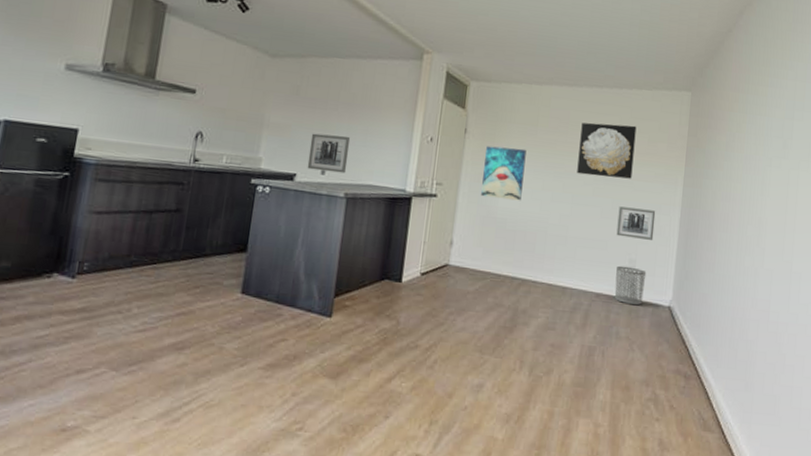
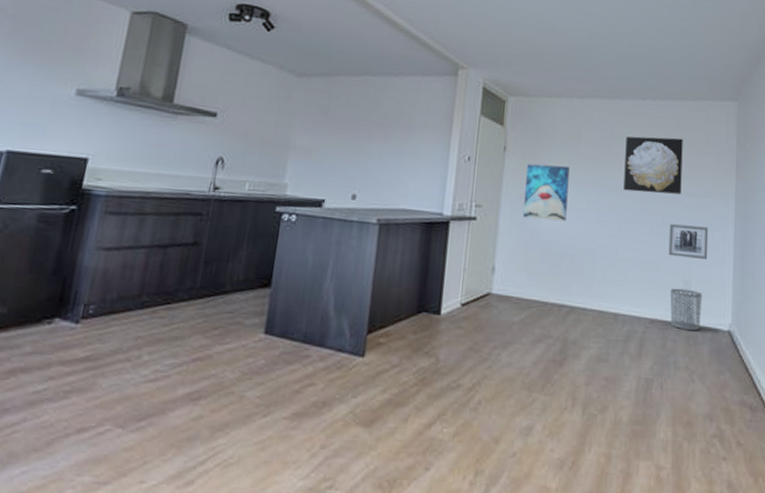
wall art: present [307,133,351,174] -> none [336,155,383,198]

